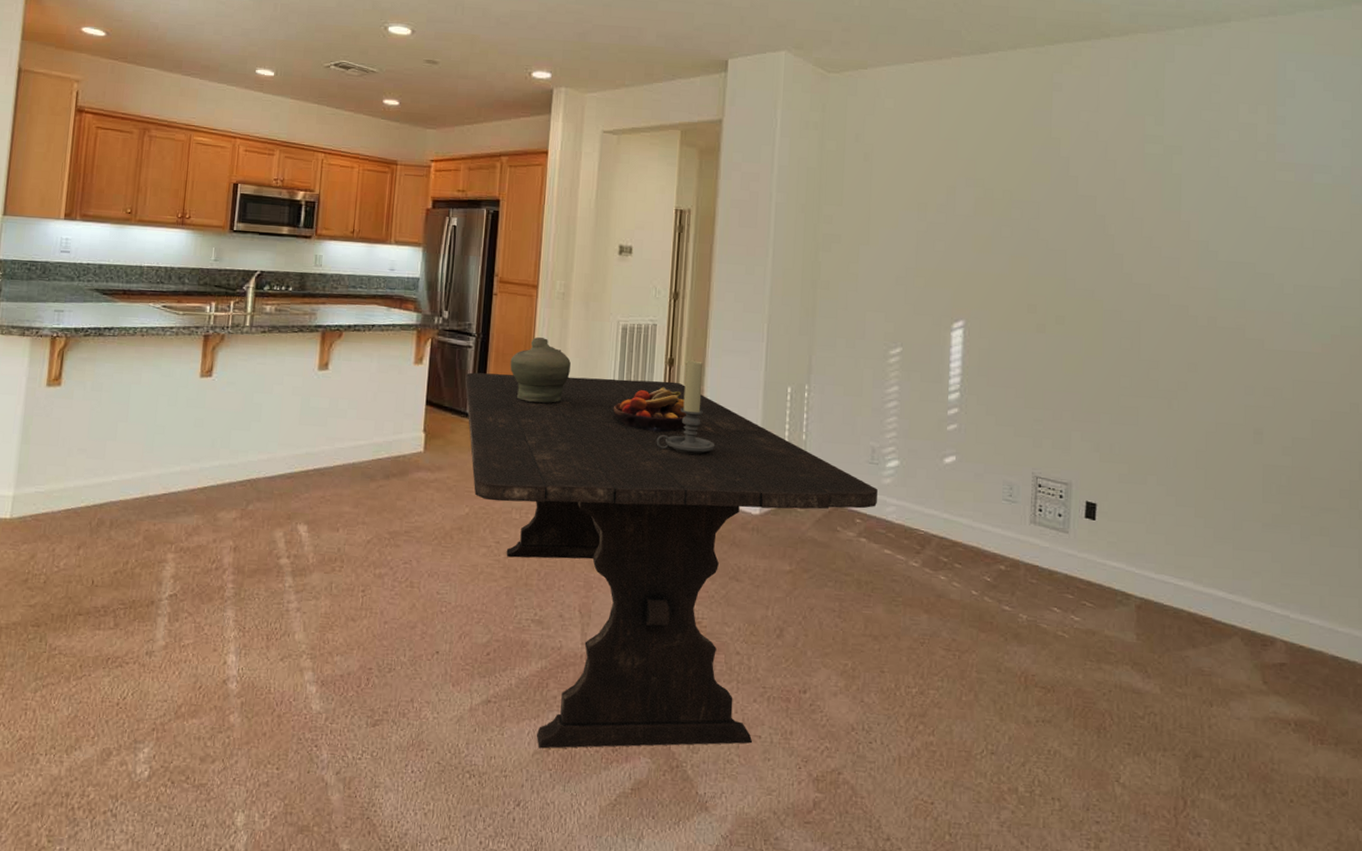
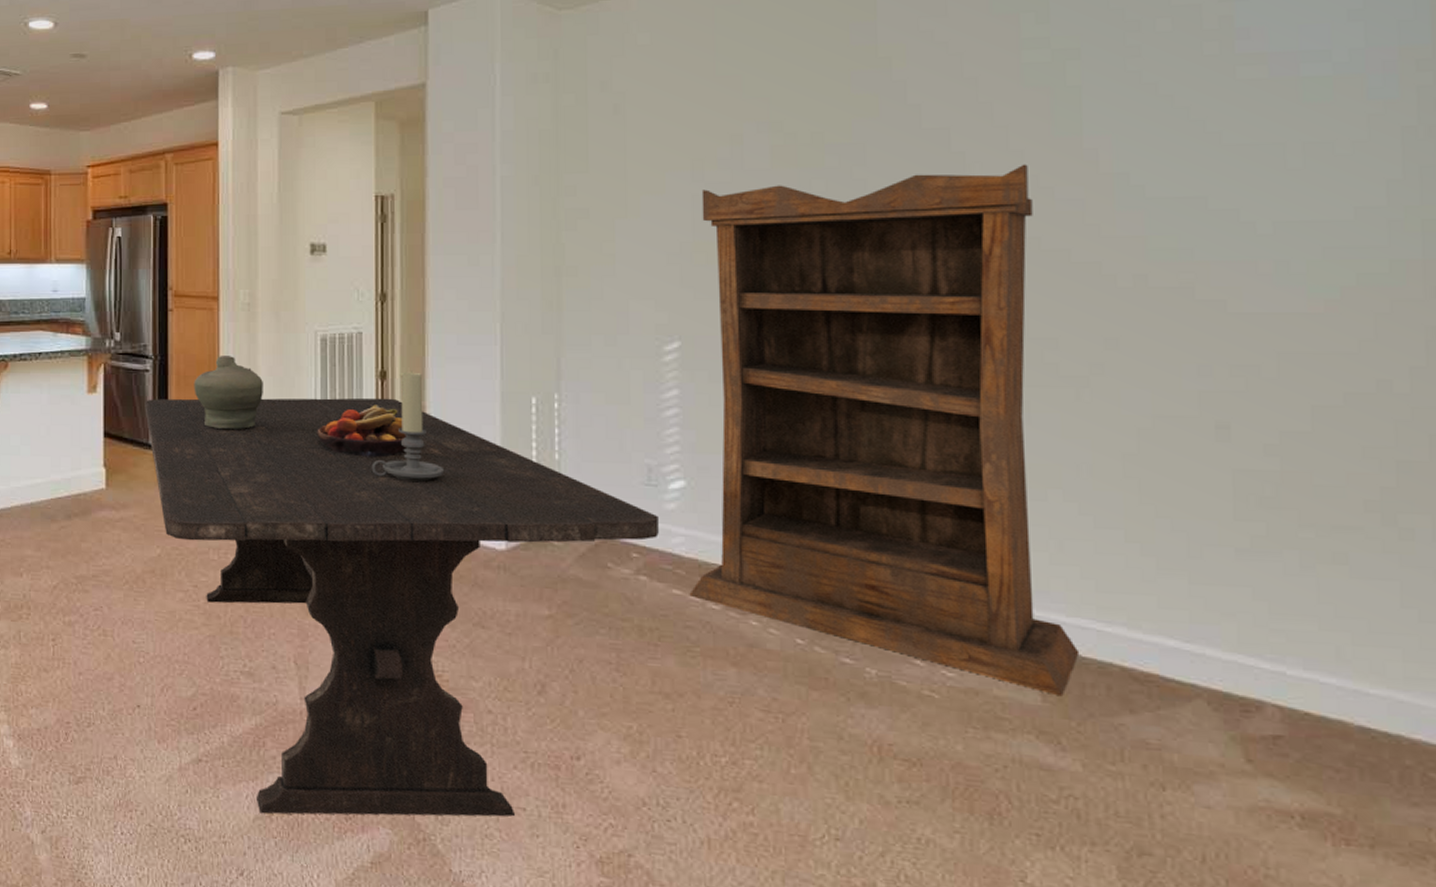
bookshelf: none [896,227,1163,636] -> present [689,164,1080,697]

